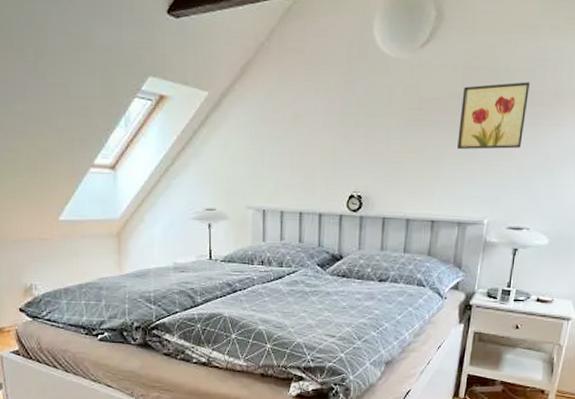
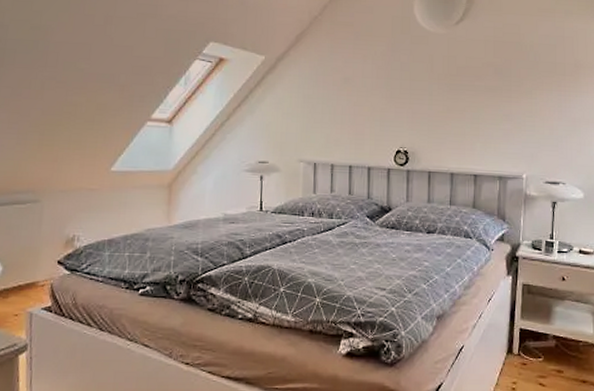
wall art: present [457,82,530,150] -> none [493,55,552,111]

